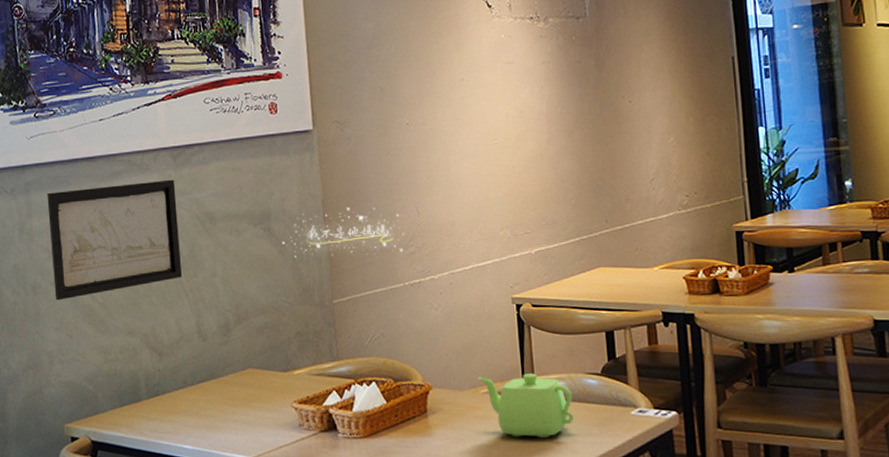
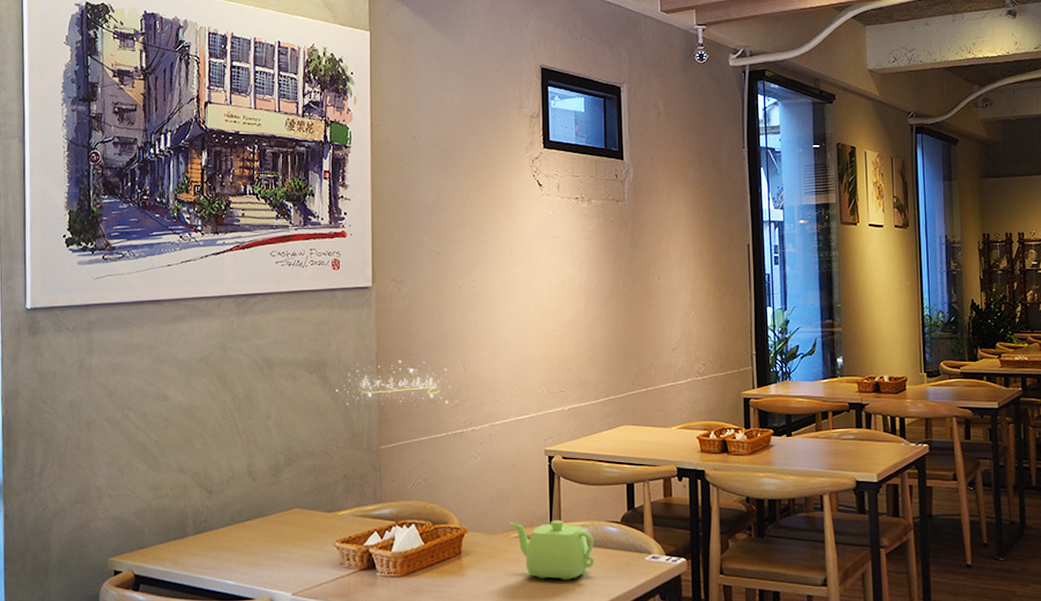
wall art: present [47,179,183,301] -> none [109,325,238,437]

